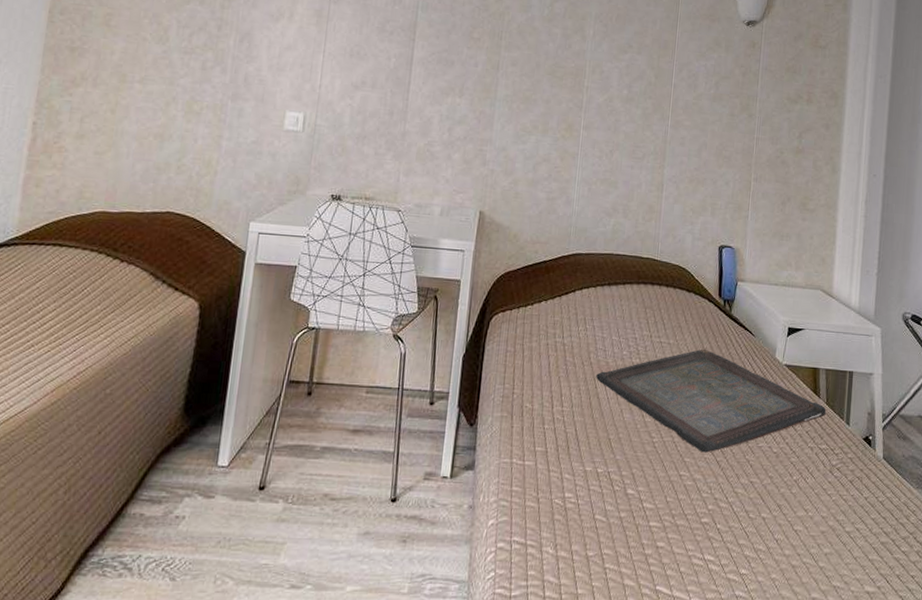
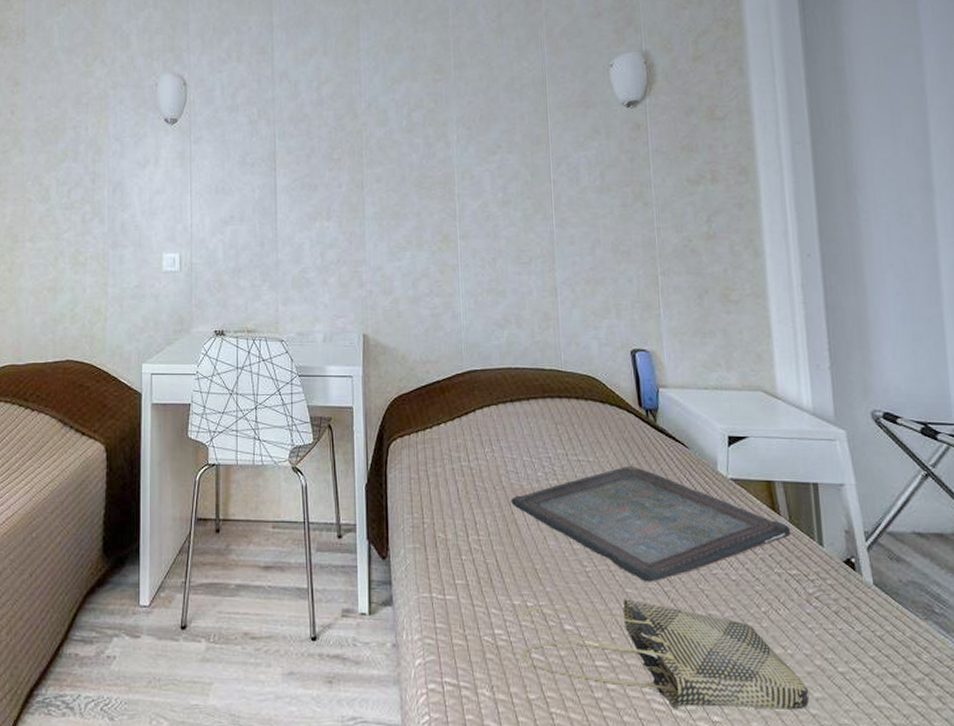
tote bag: none [586,467,821,565] -> present [522,599,810,710]

